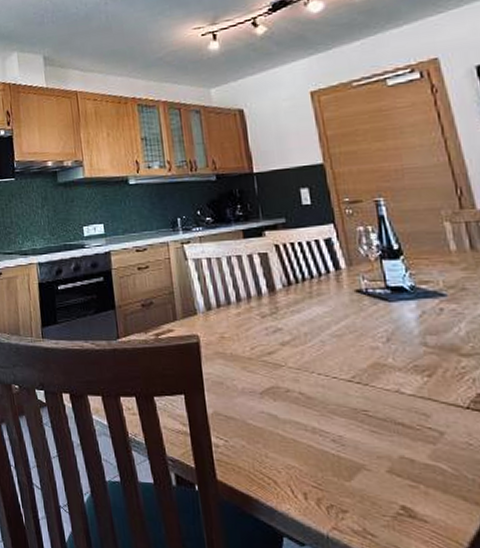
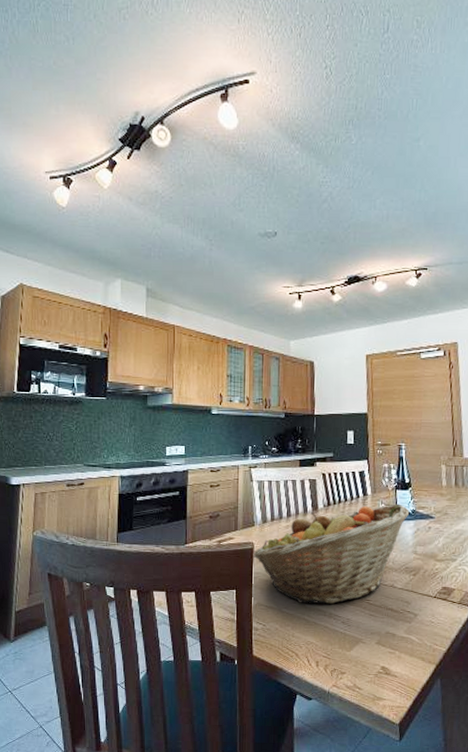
fruit basket: none [200,278,406,415] -> present [253,504,409,604]

